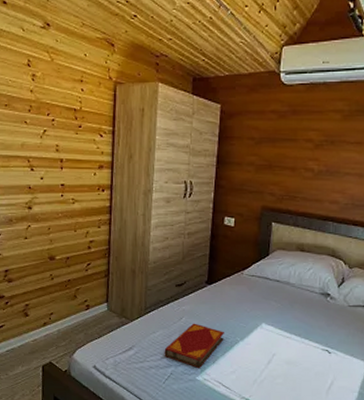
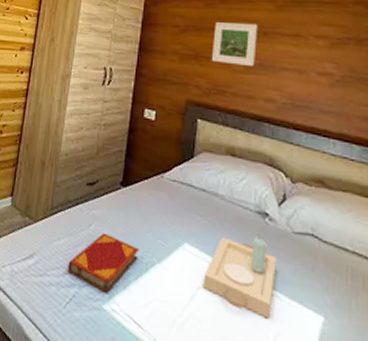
serving tray: none [277,310,335,369] -> present [203,234,276,319]
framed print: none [284,133,326,173] -> present [211,22,258,66]

